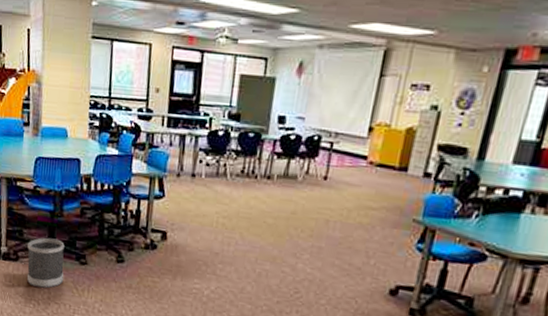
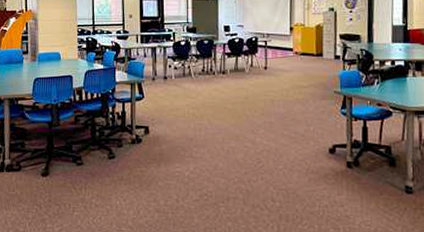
wastebasket: present [26,237,65,289] -> none [29,145,63,192]

